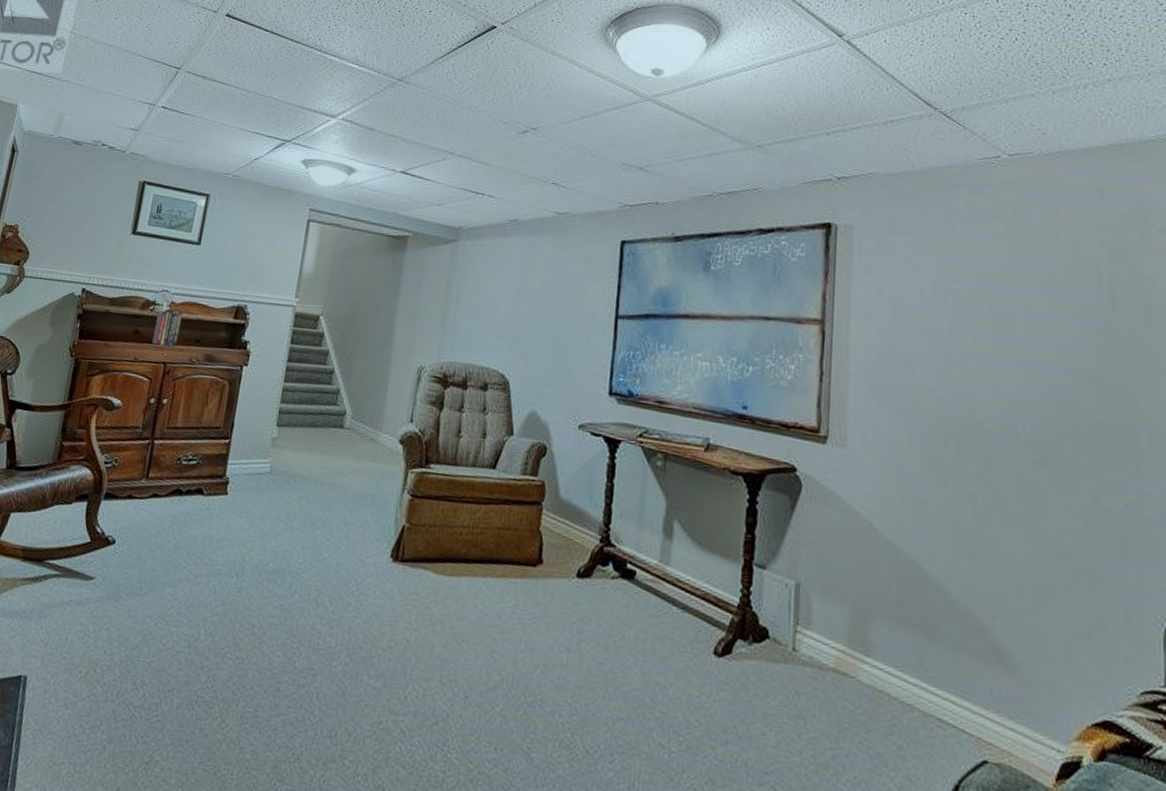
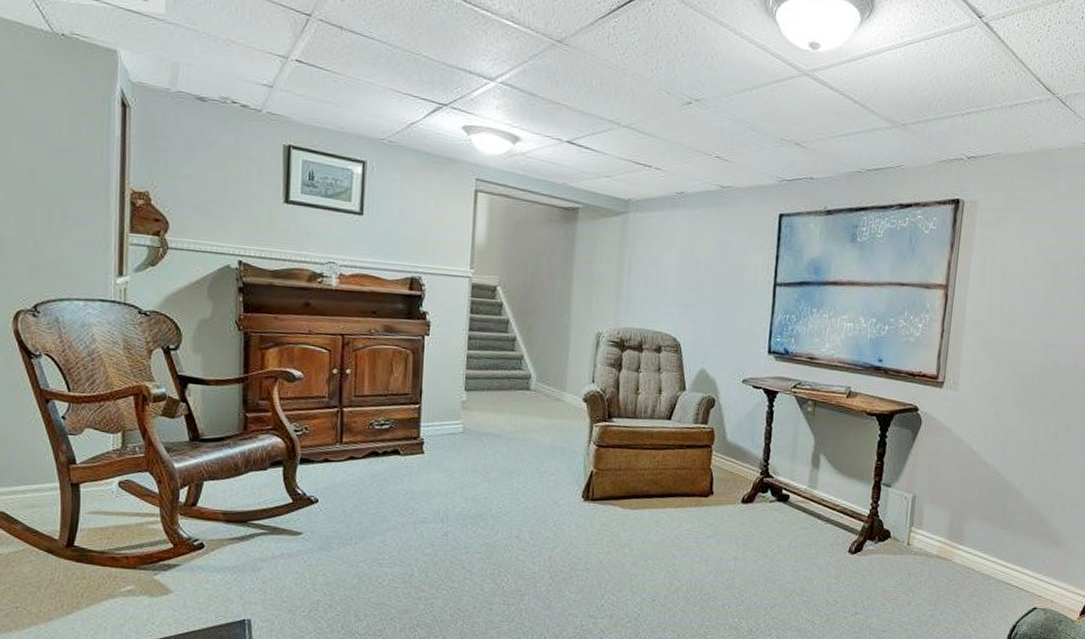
books: present [152,309,183,347] -> none [326,281,354,319]

